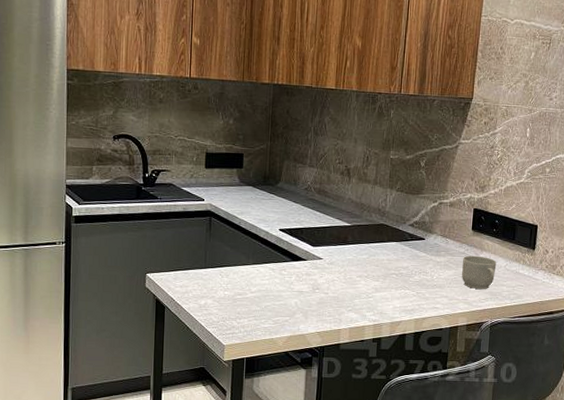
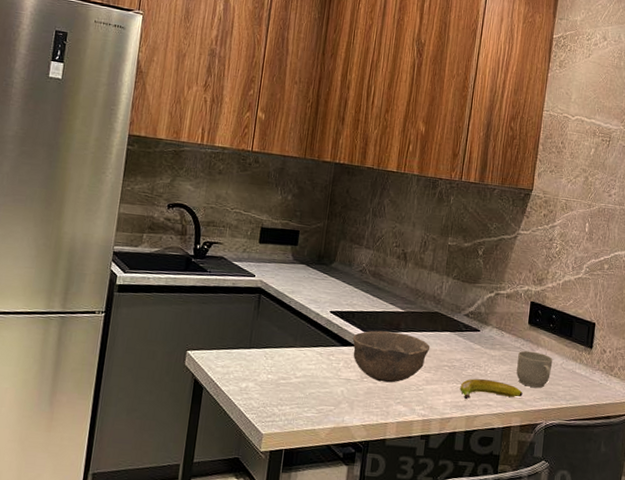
bowl: none [302,244,378,293] -> present [352,330,430,383]
banana: none [408,284,468,304] -> present [460,379,523,400]

